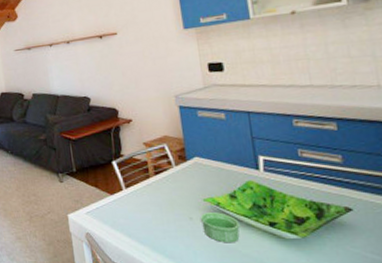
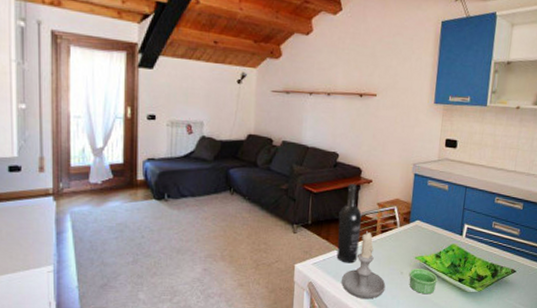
wine bottle: none [103,126,134,211] -> present [336,184,362,263]
candle: none [121,174,175,251] -> present [342,231,386,299]

